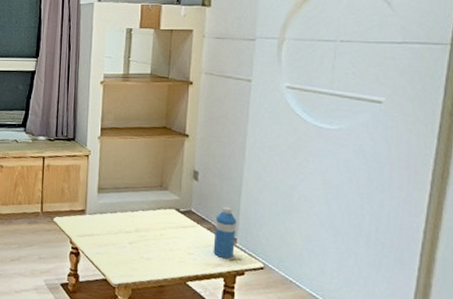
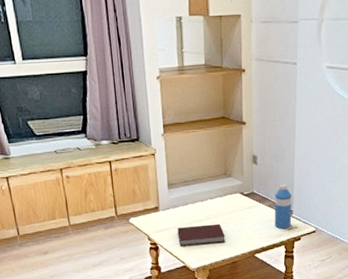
notebook: none [102,236,154,261] -> present [177,223,225,247]

